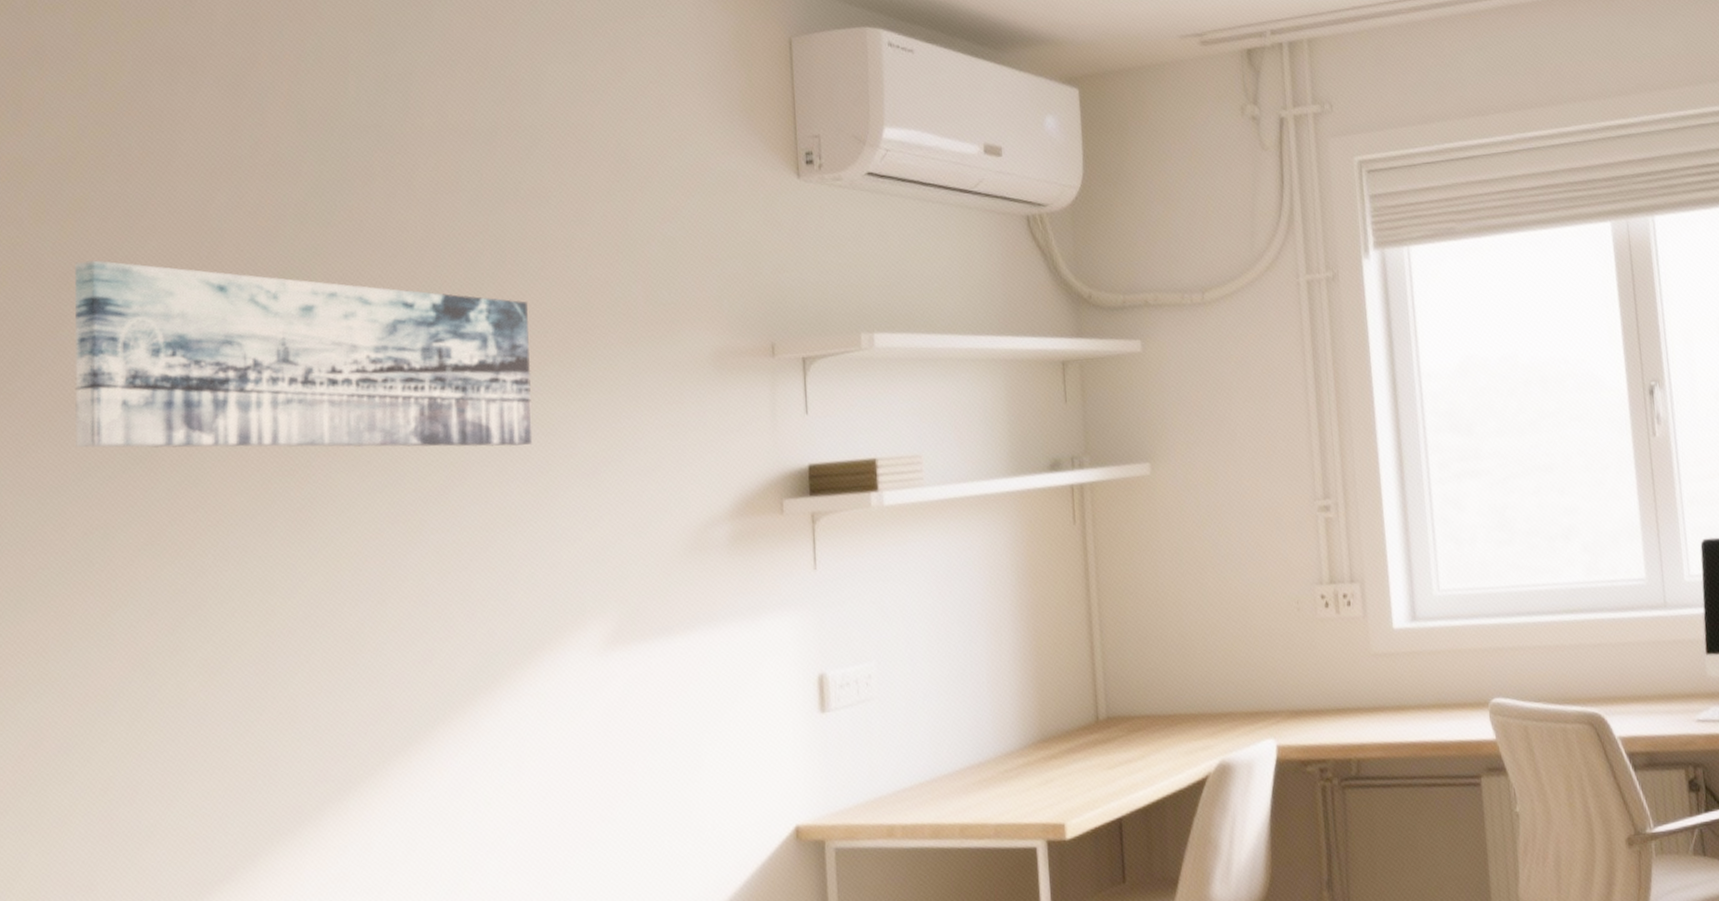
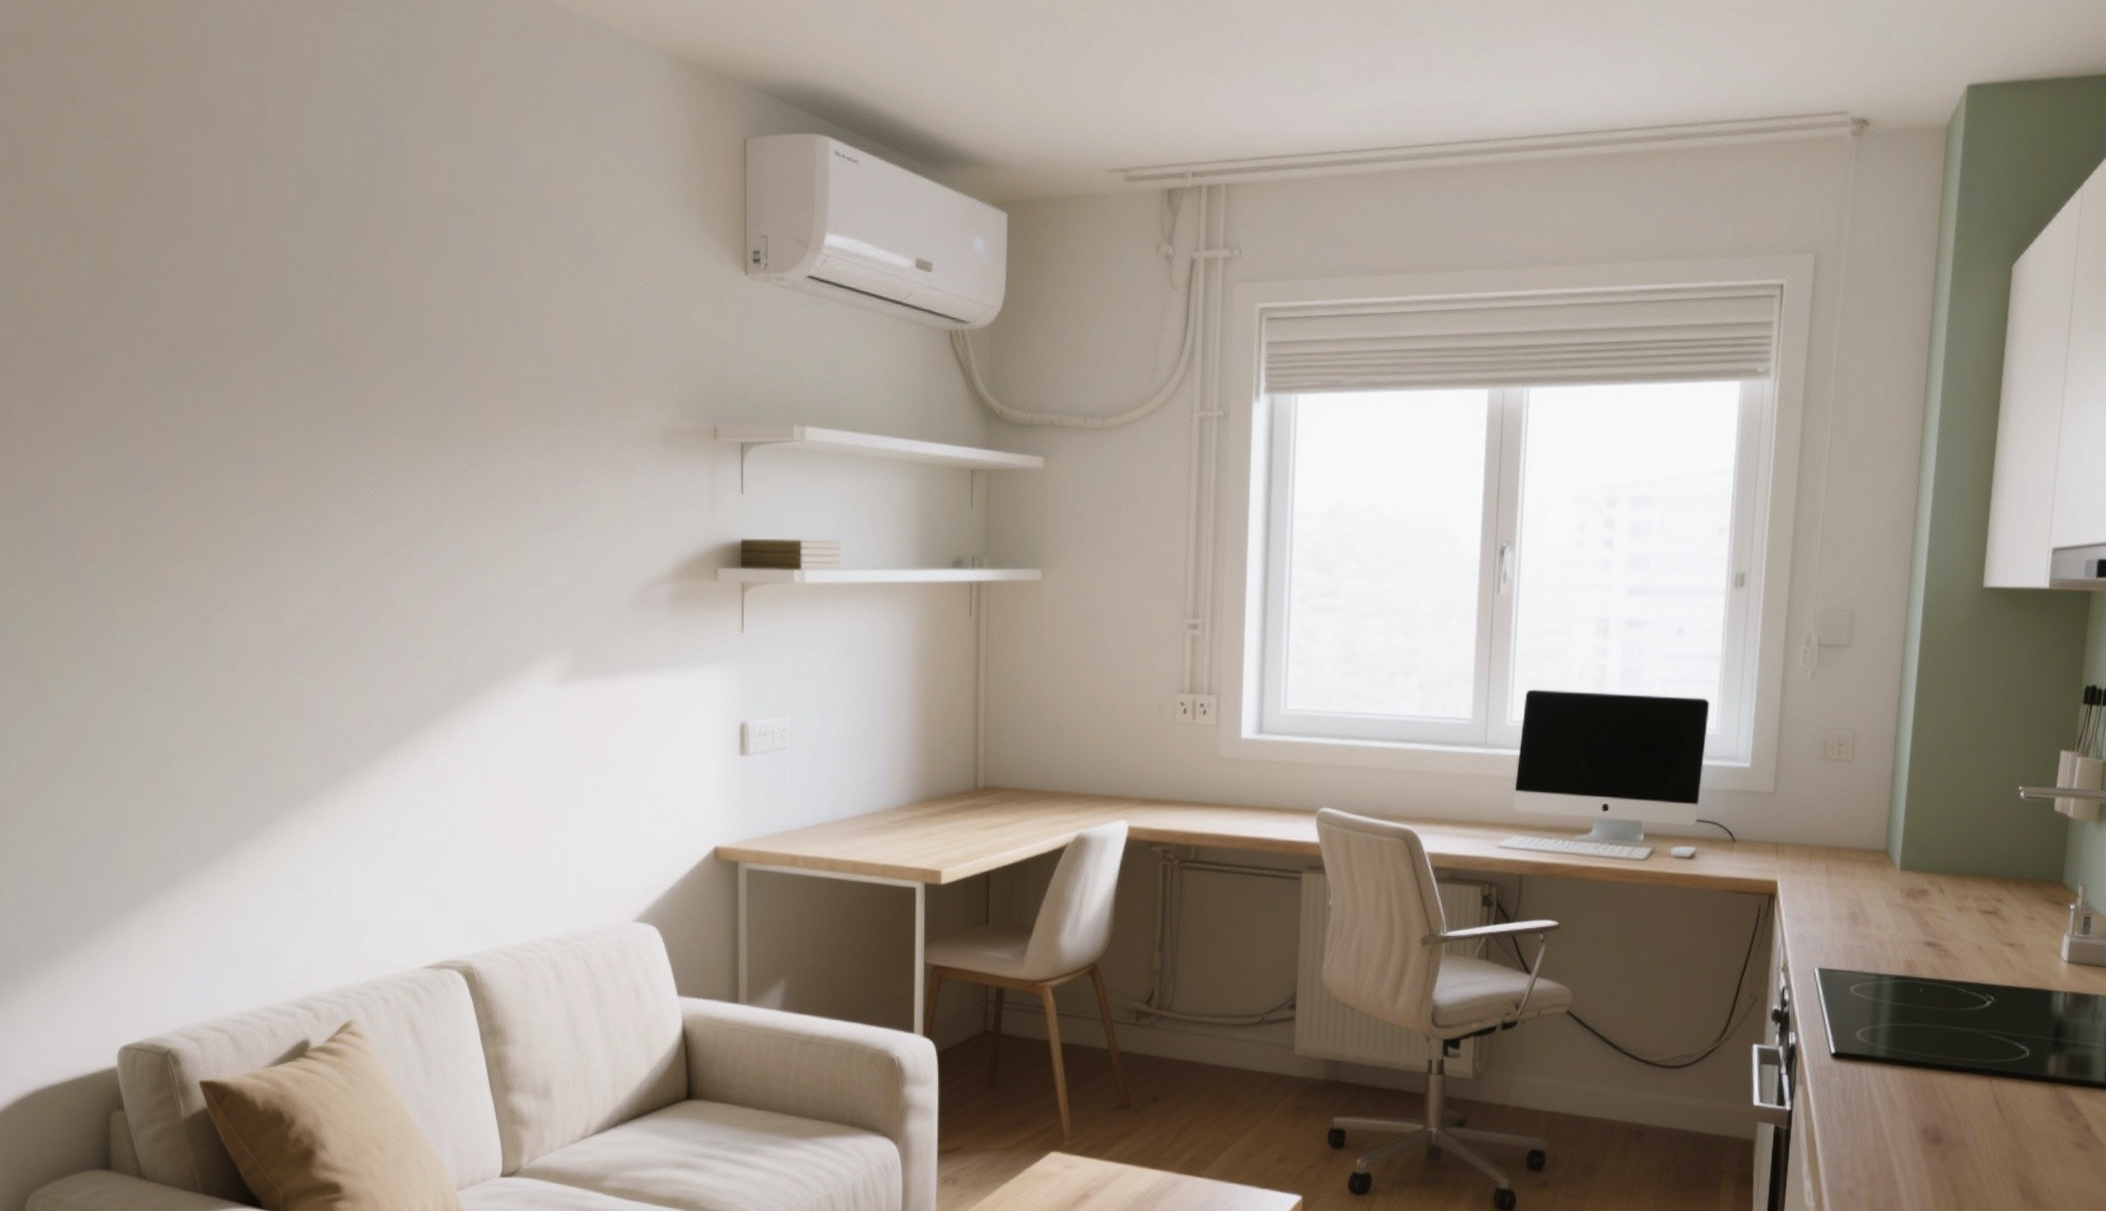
wall art: present [74,260,533,449] -> none [109,291,503,497]

